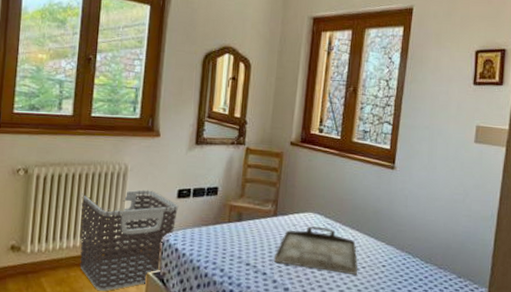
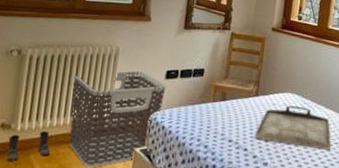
boots: none [18,253,61,284] -> present [7,131,50,161]

